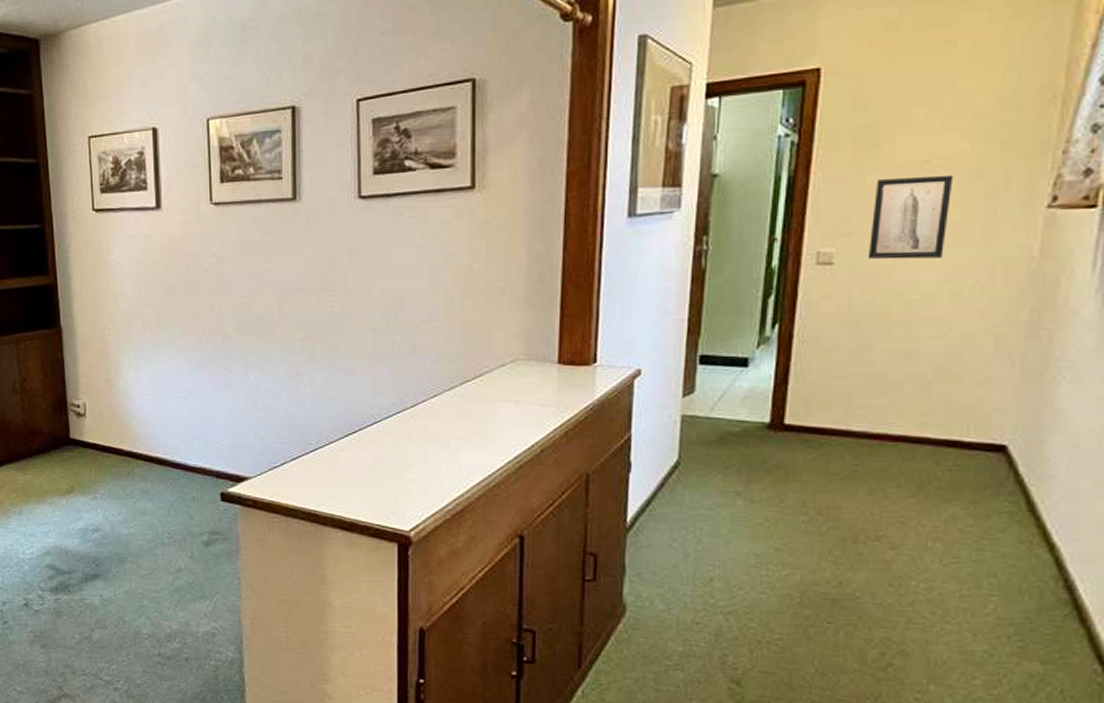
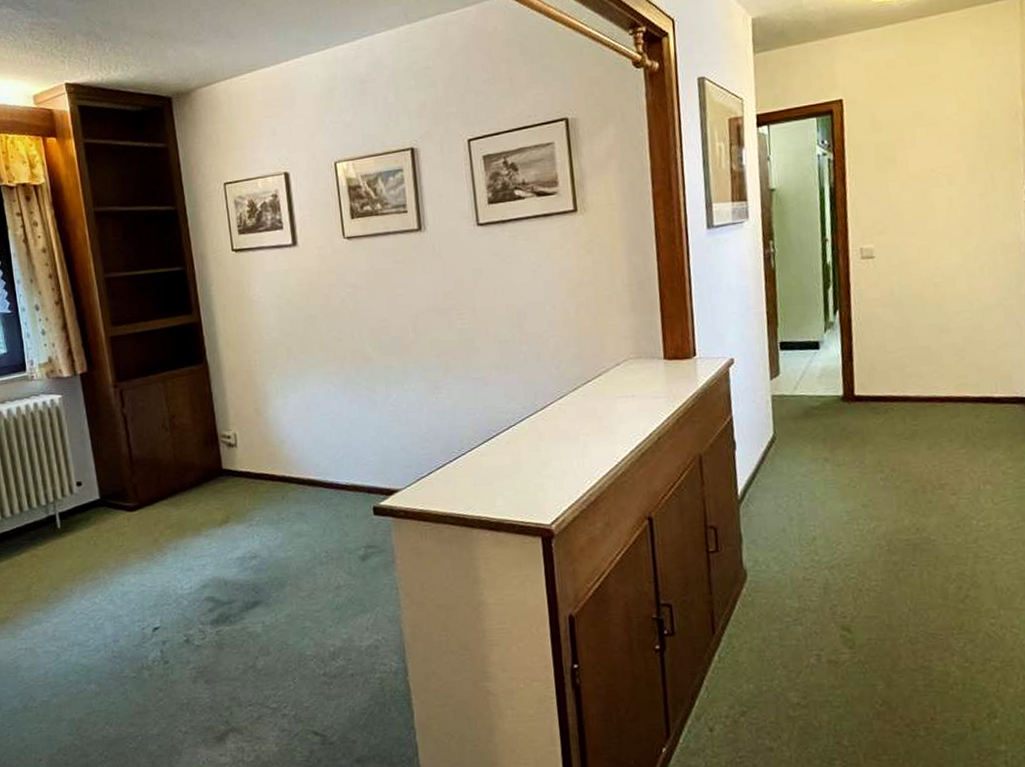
wall art: present [867,174,954,260] -> none [897,179,956,251]

